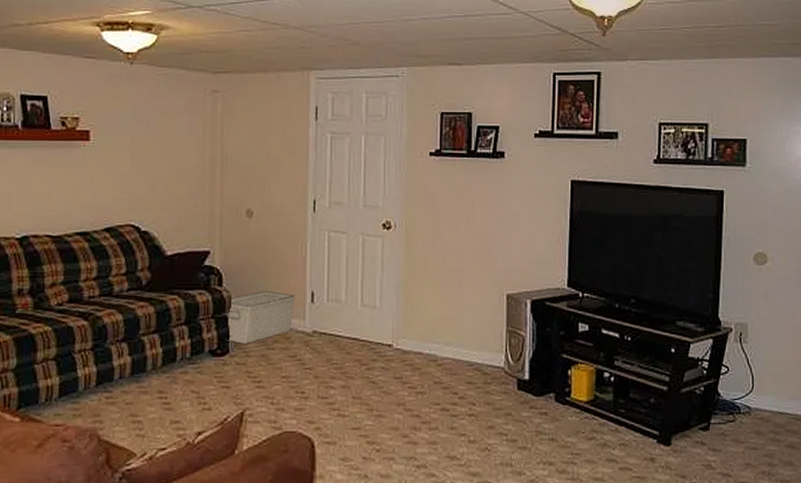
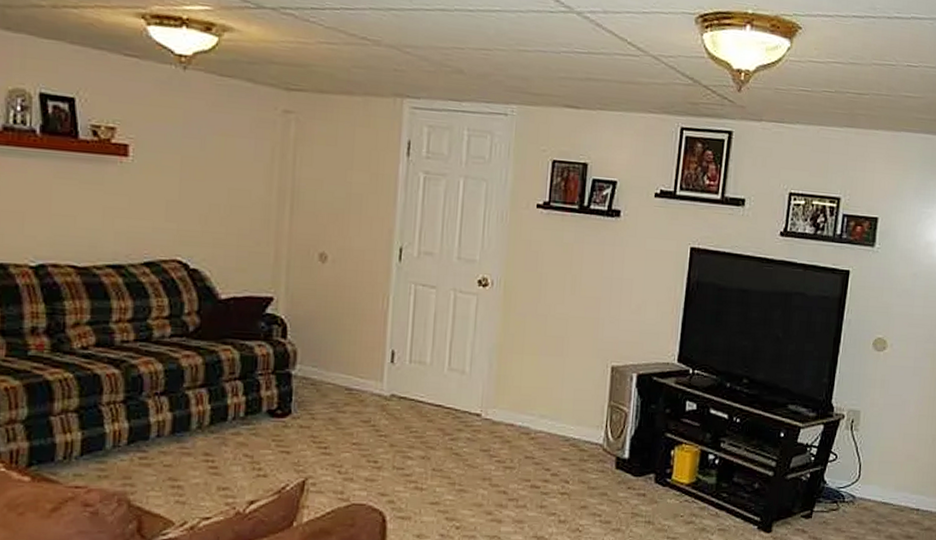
storage bin: present [227,290,295,343] -> none [289,346,373,405]

